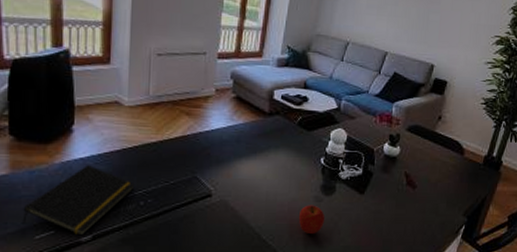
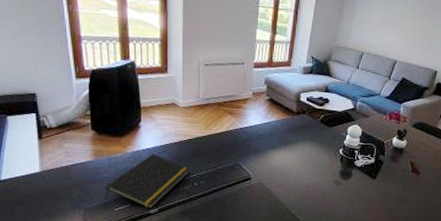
fruit: present [298,205,325,235] -> none [321,187,344,211]

